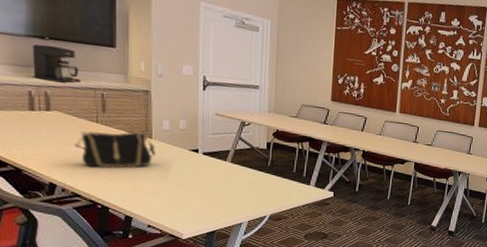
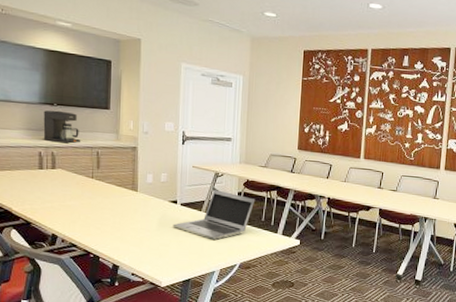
handbag: present [75,130,155,168] -> none [74,184,140,220]
laptop: none [194,139,286,192] -> present [172,190,256,241]

